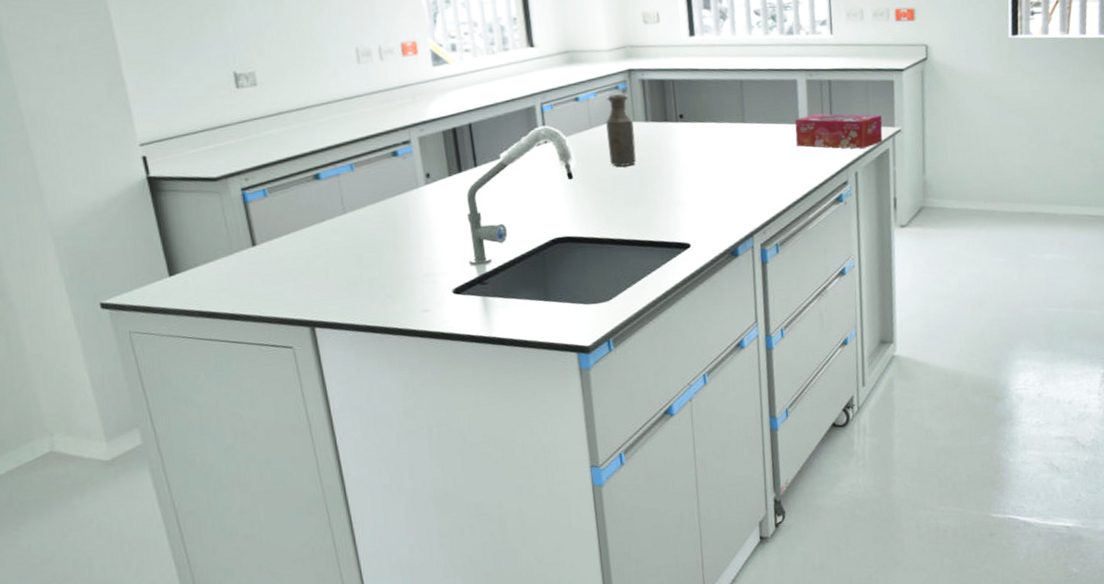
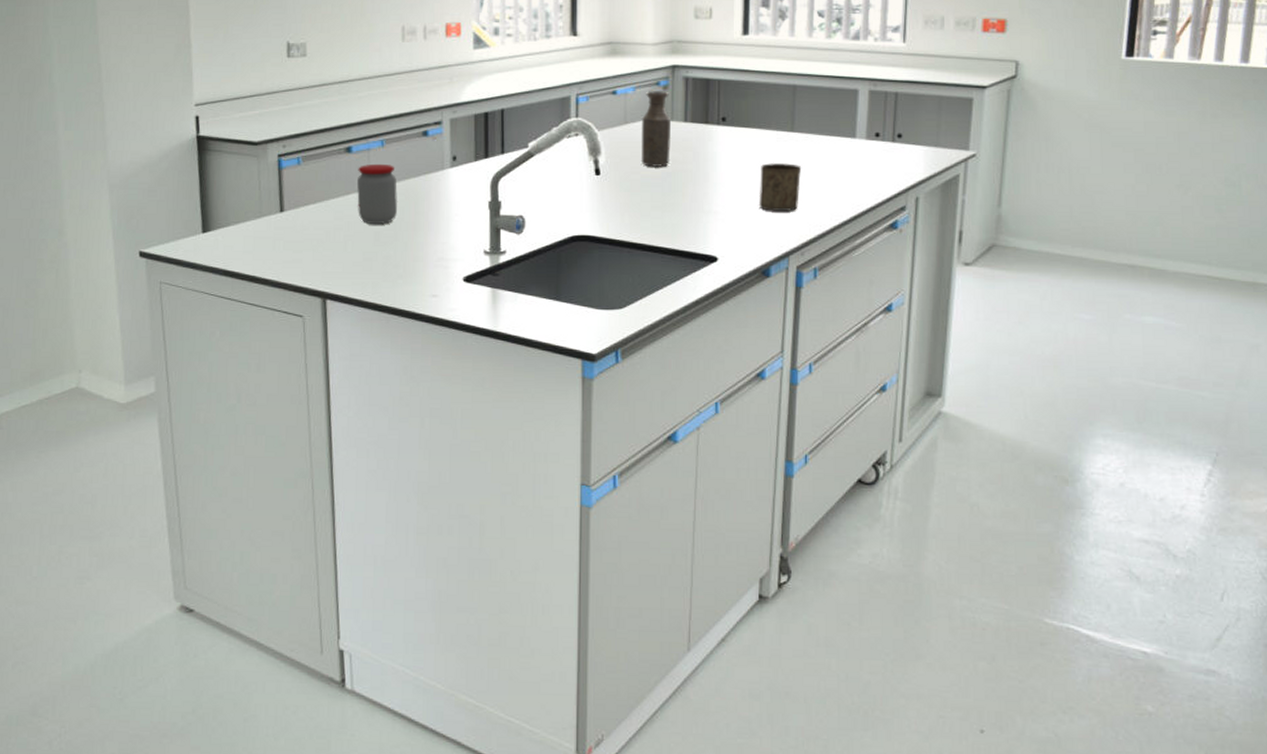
jar: none [329,187,377,249] -> present [357,163,398,225]
cup: none [719,152,756,197] -> present [759,163,802,211]
tissue box: present [794,113,883,149] -> none [850,129,954,172]

